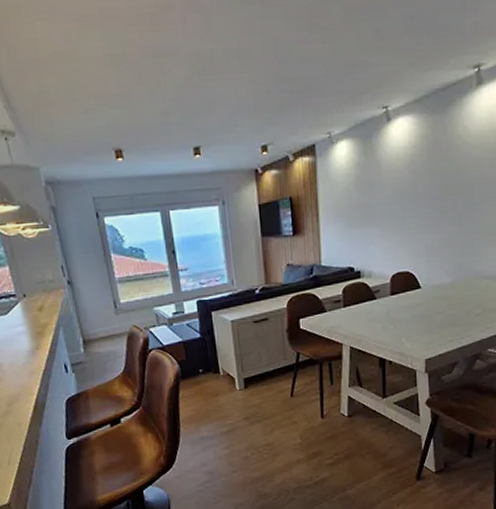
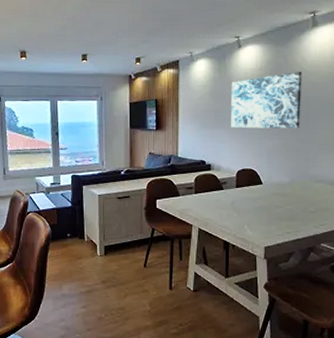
wall art: none [380,145,465,224] -> present [231,71,302,129]

